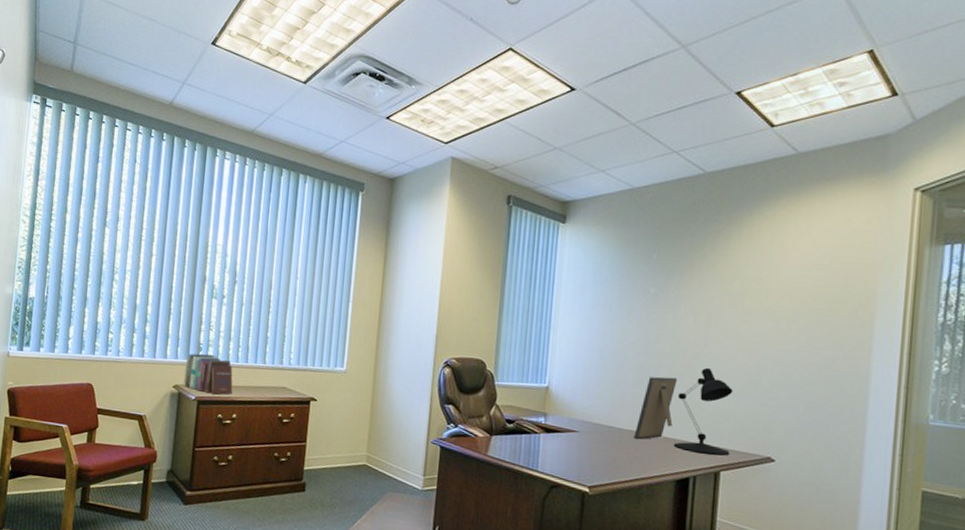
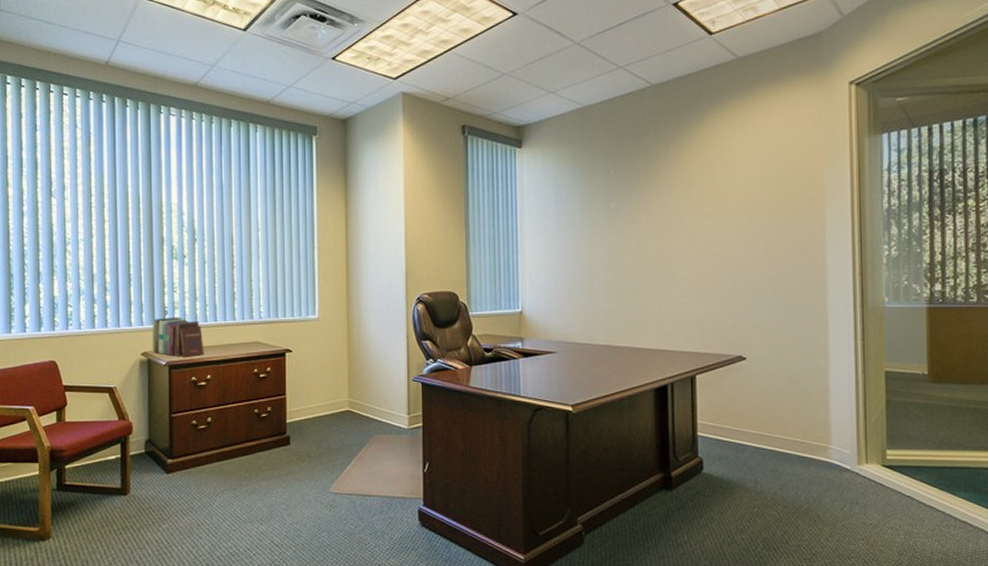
picture frame: present [634,376,678,440] -> none [610,289,646,354]
desk lamp: present [673,367,733,456] -> none [648,275,703,360]

